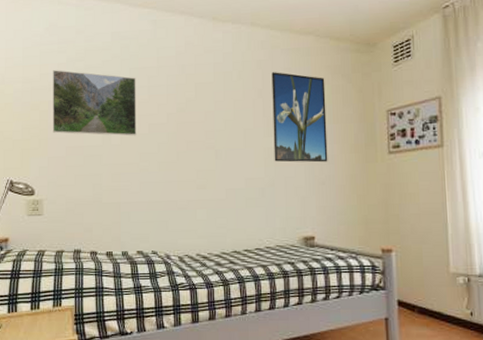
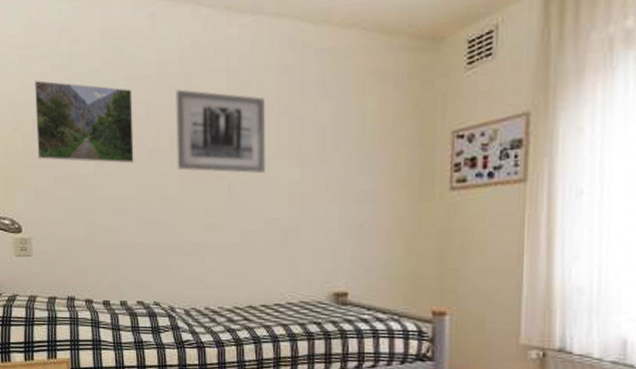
wall art: none [172,78,245,143] -> present [176,89,265,173]
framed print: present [271,72,328,163] -> none [301,80,371,200]

